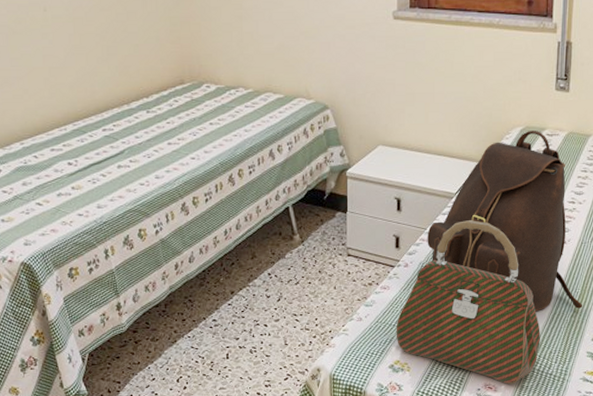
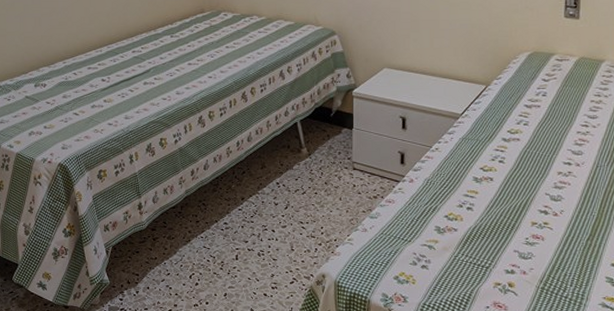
handbag: present [396,220,540,385] -> none [401,140,553,305]
backpack: present [427,129,583,312] -> none [432,55,600,233]

